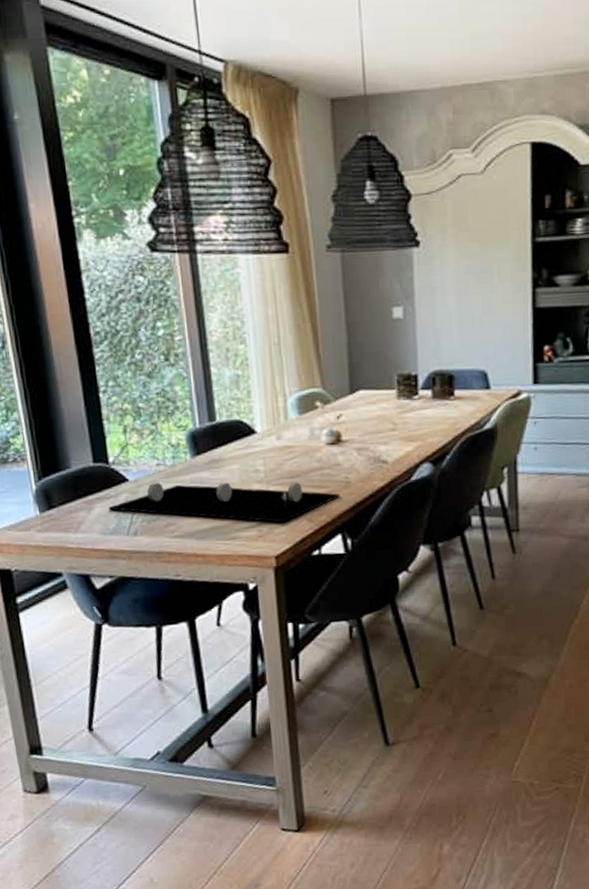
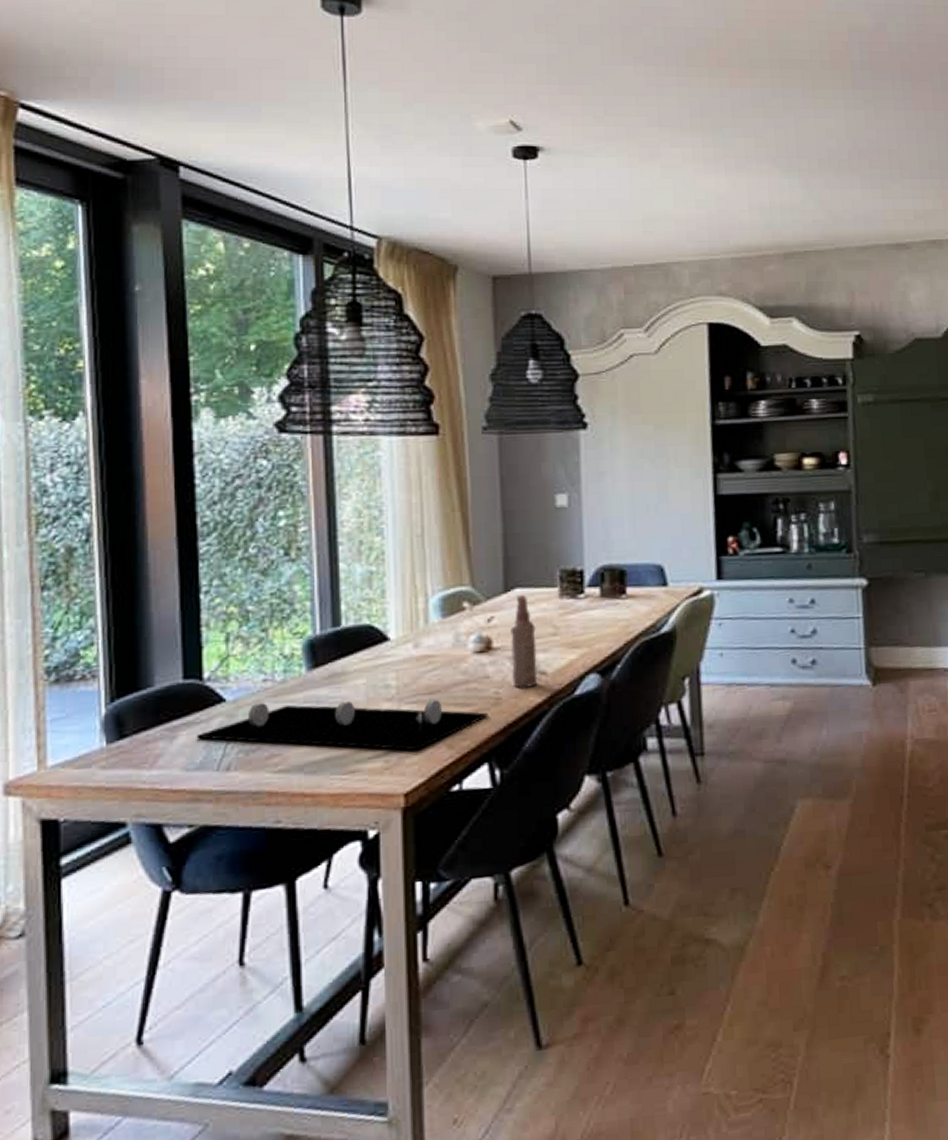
bottle: none [356,396,380,474] -> present [510,595,538,688]

